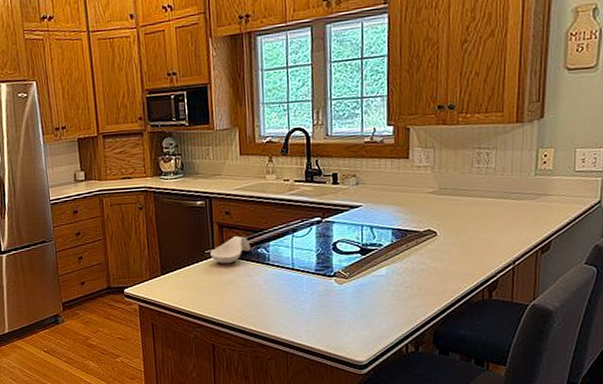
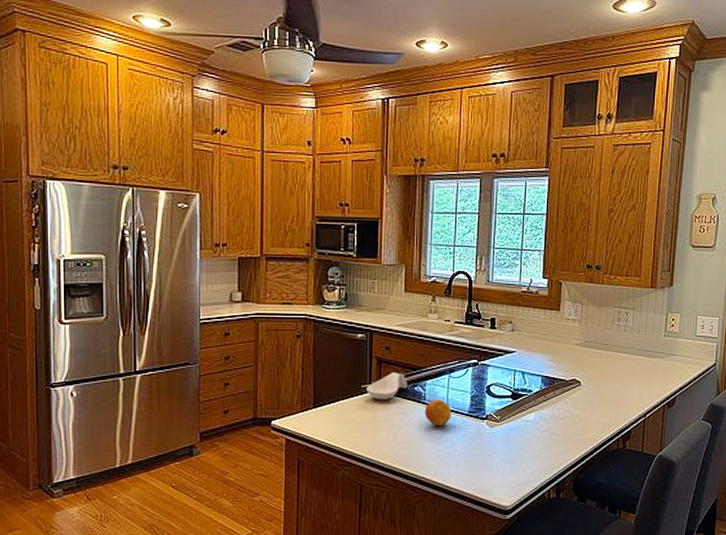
fruit: none [269,259,298,285] -> present [424,399,452,425]

